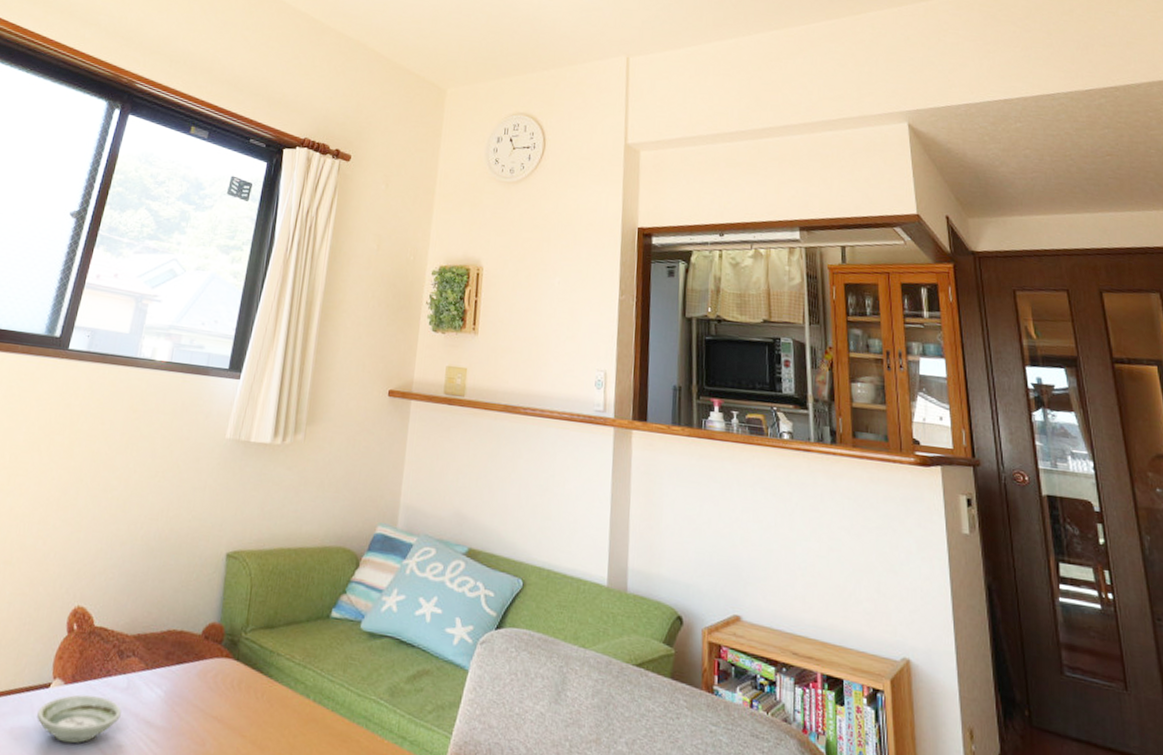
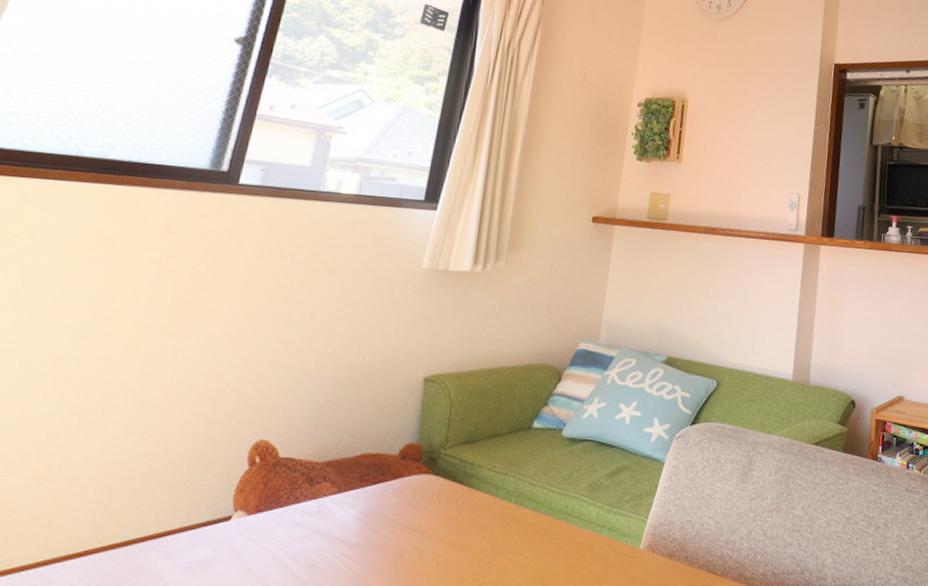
saucer: present [37,694,121,744] -> none [217,522,313,570]

